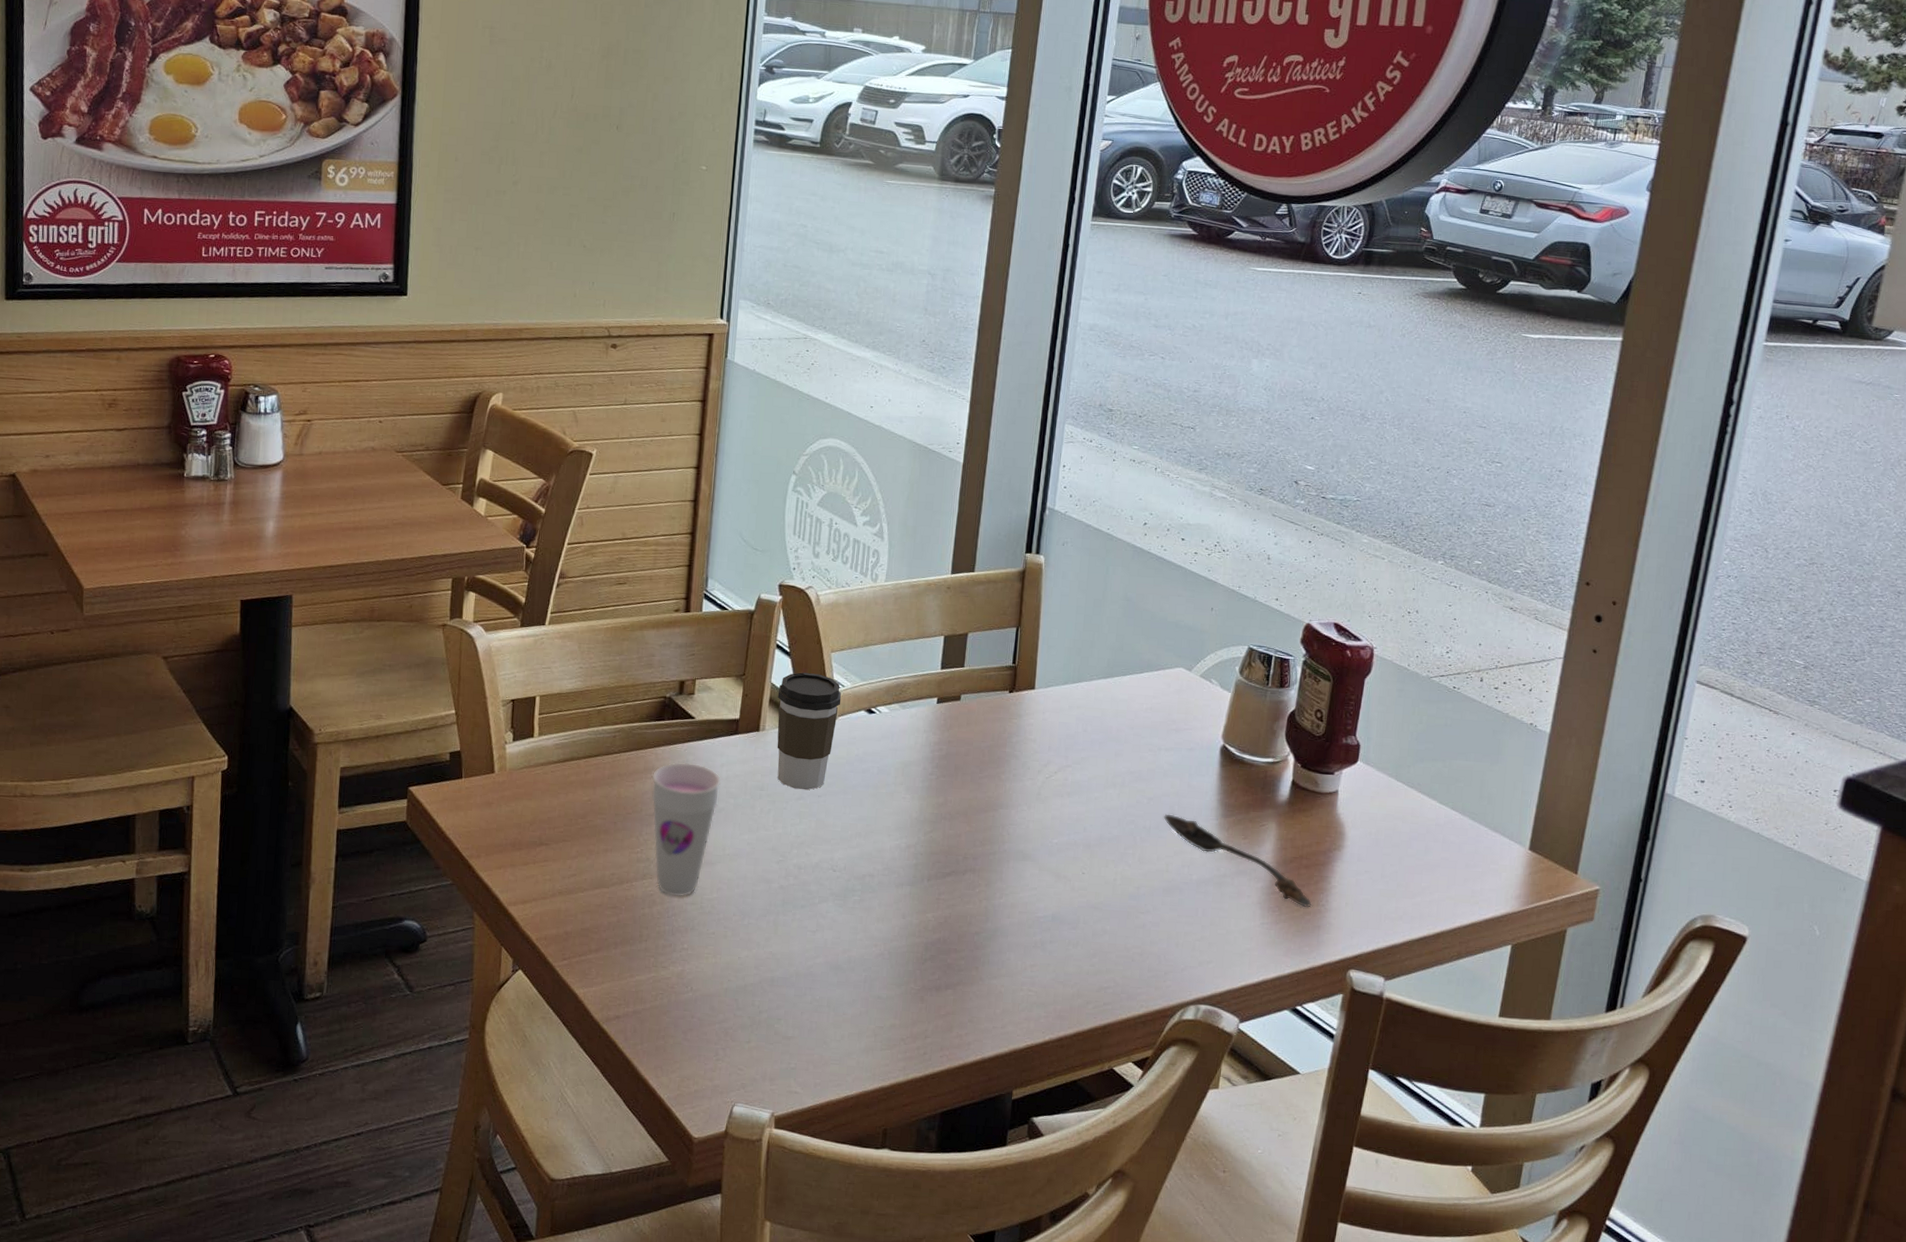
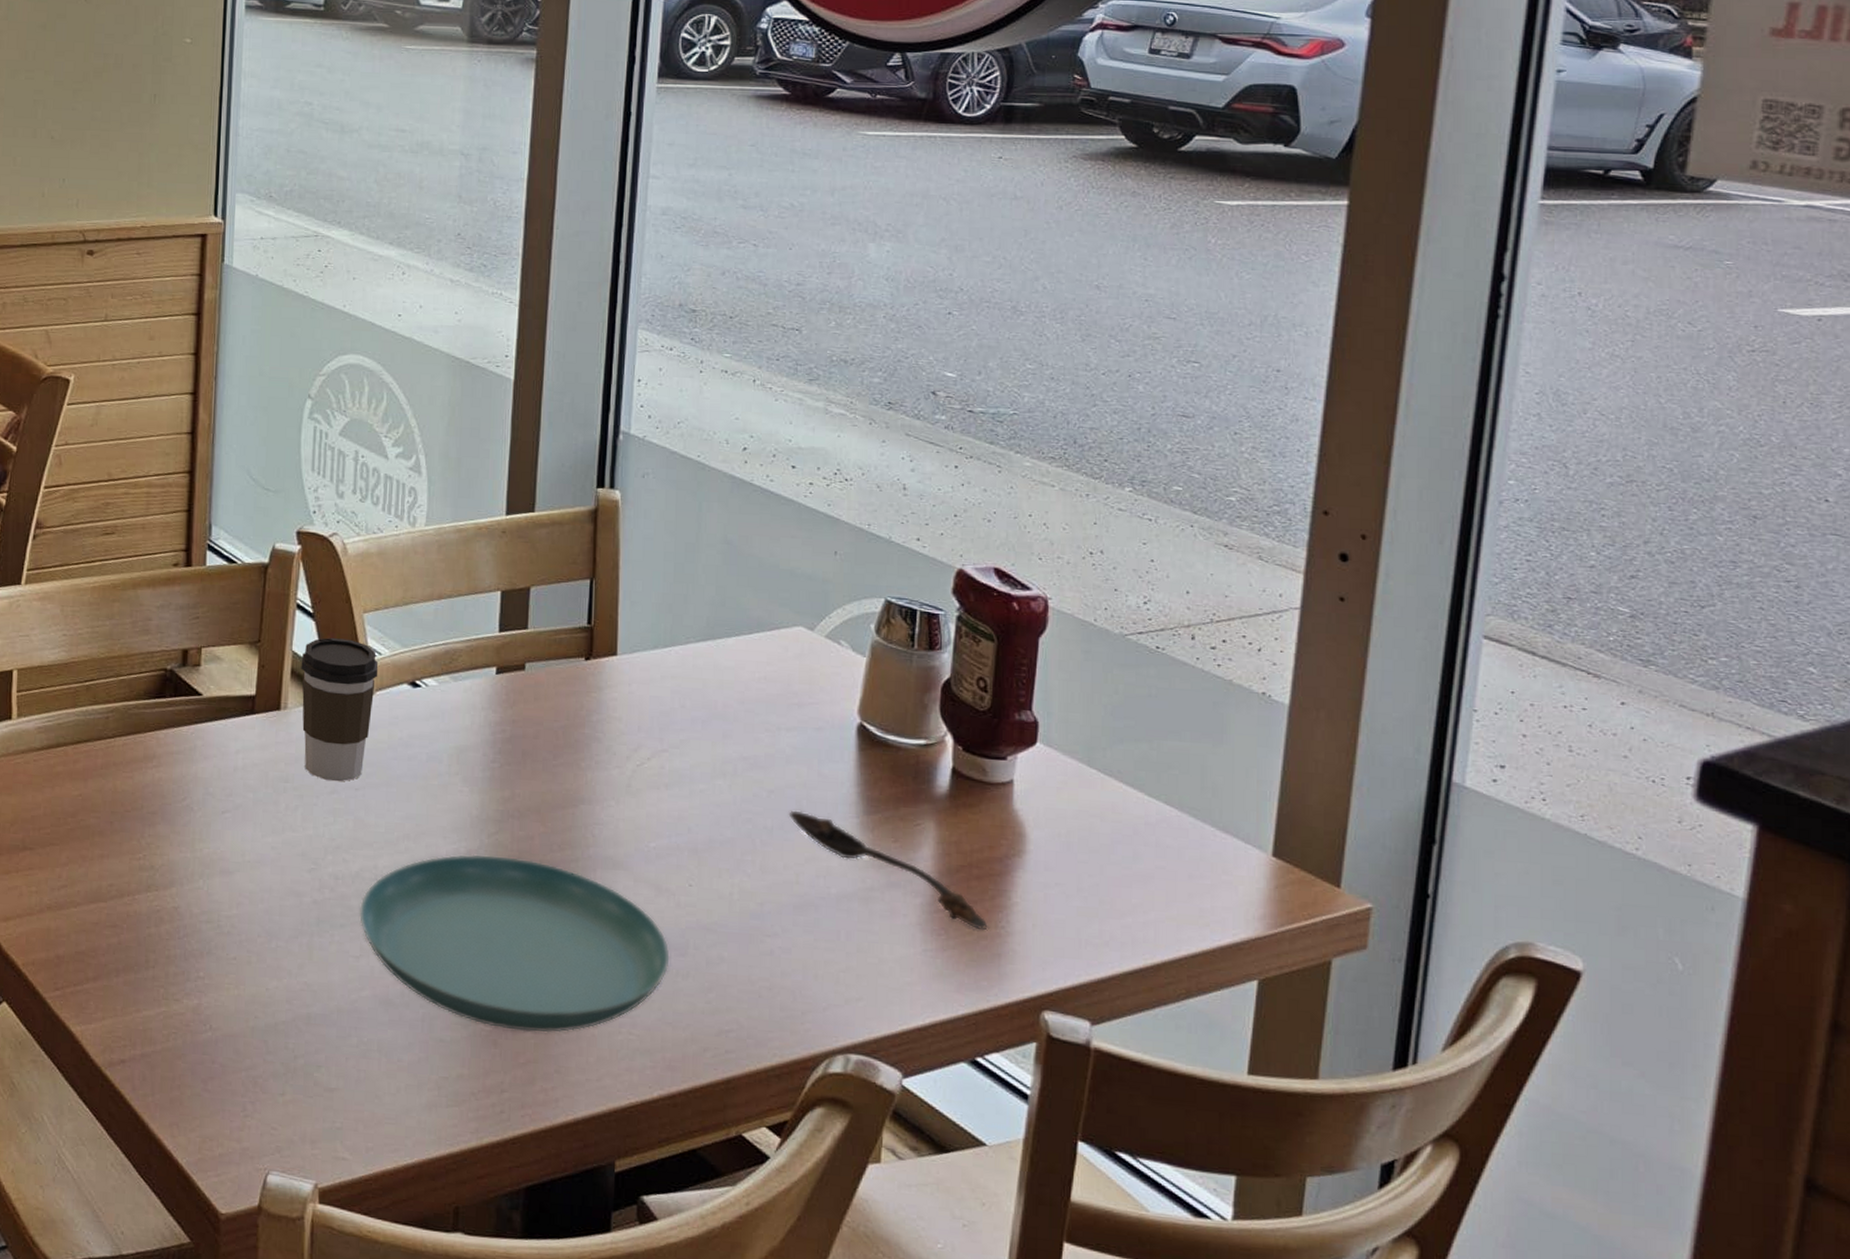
cup: present [651,762,721,897] -> none [153,748,237,914]
saucer: none [817,849,1064,991] -> present [359,854,670,1033]

